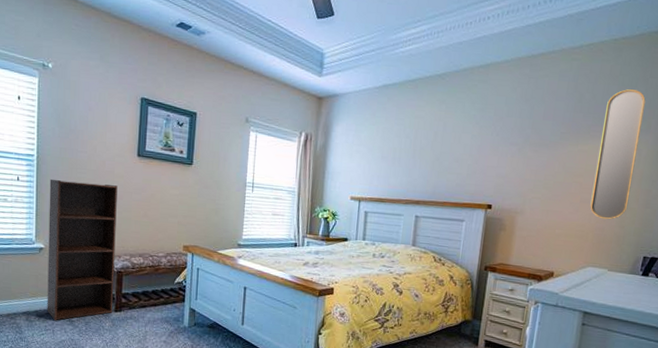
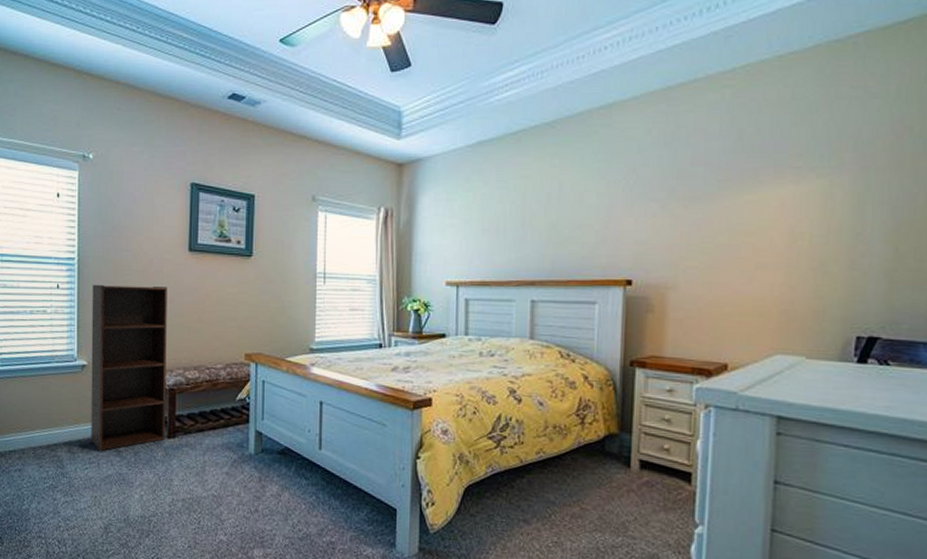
home mirror: present [590,89,646,220] -> none [769,117,833,290]

